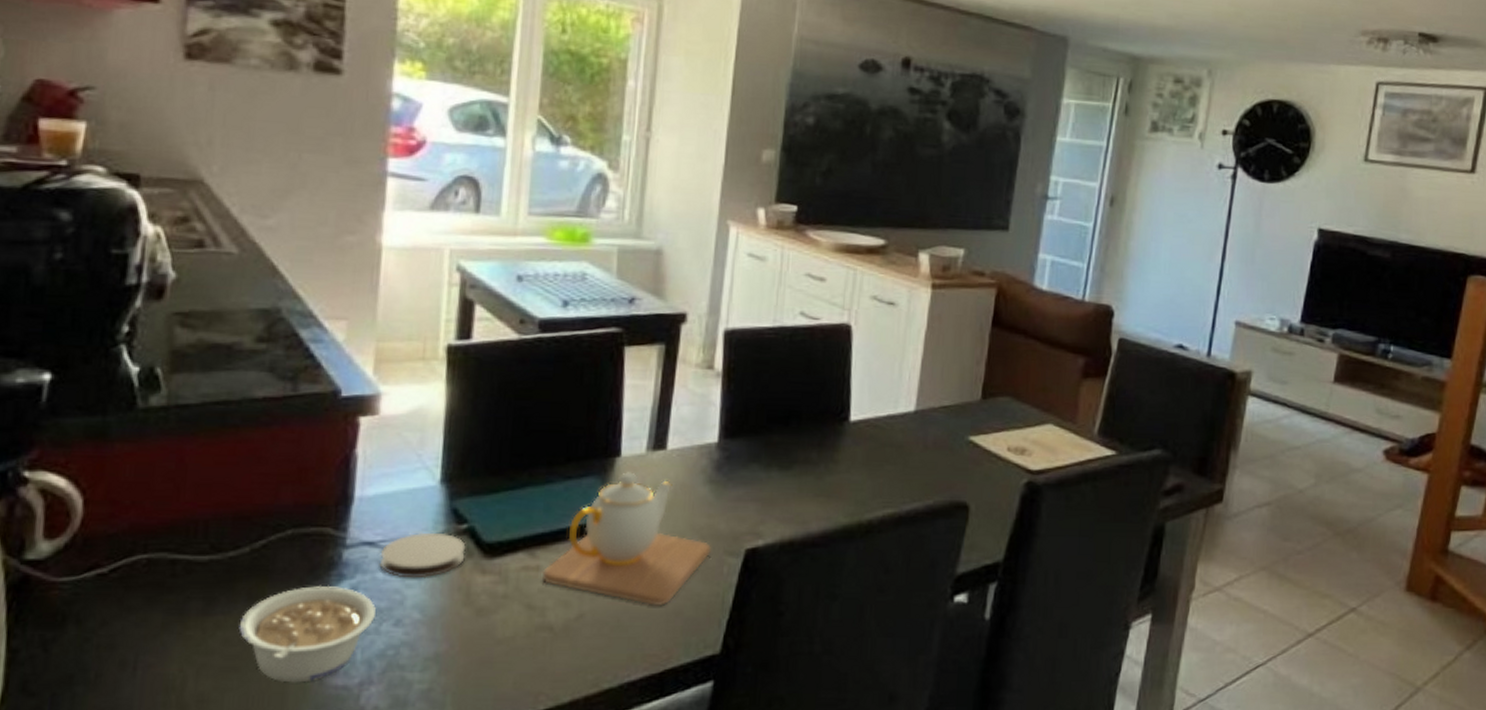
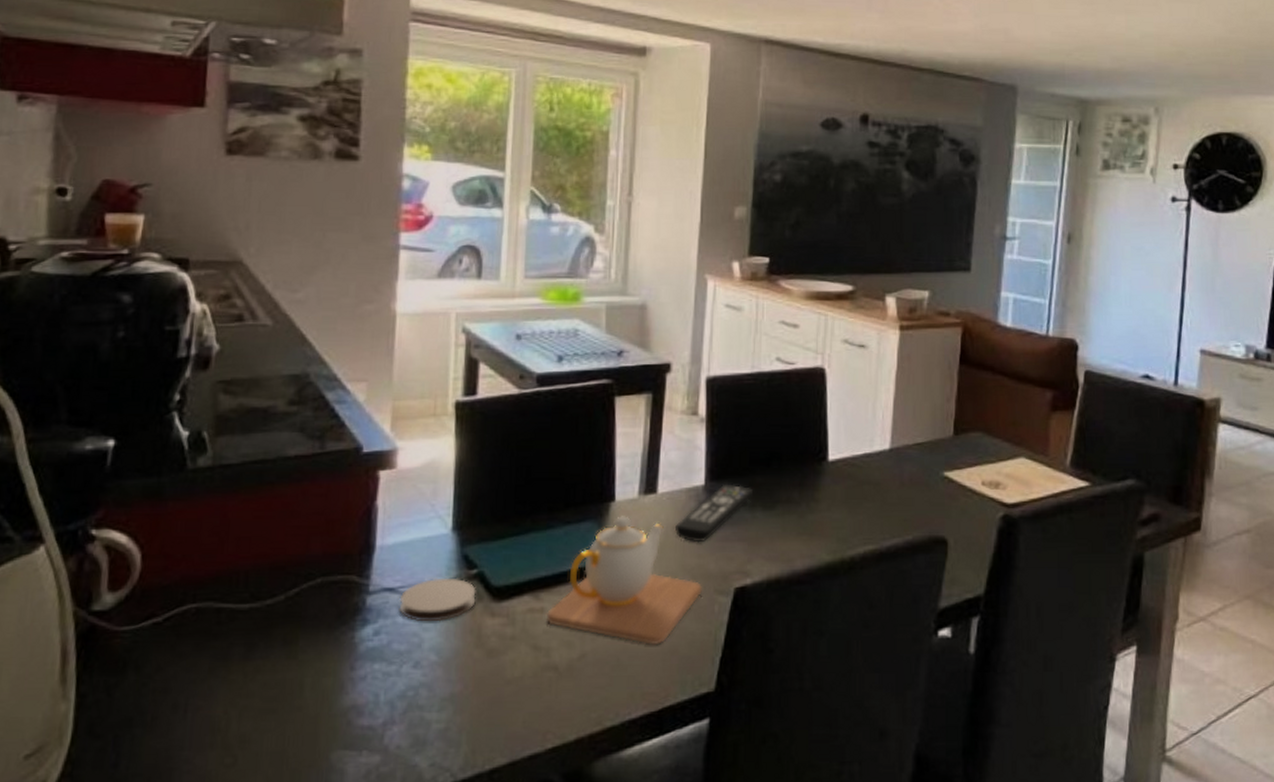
legume: present [238,585,376,683] -> none [275,630,397,724]
remote control: none [685,442,770,502] -> present [675,484,754,543]

